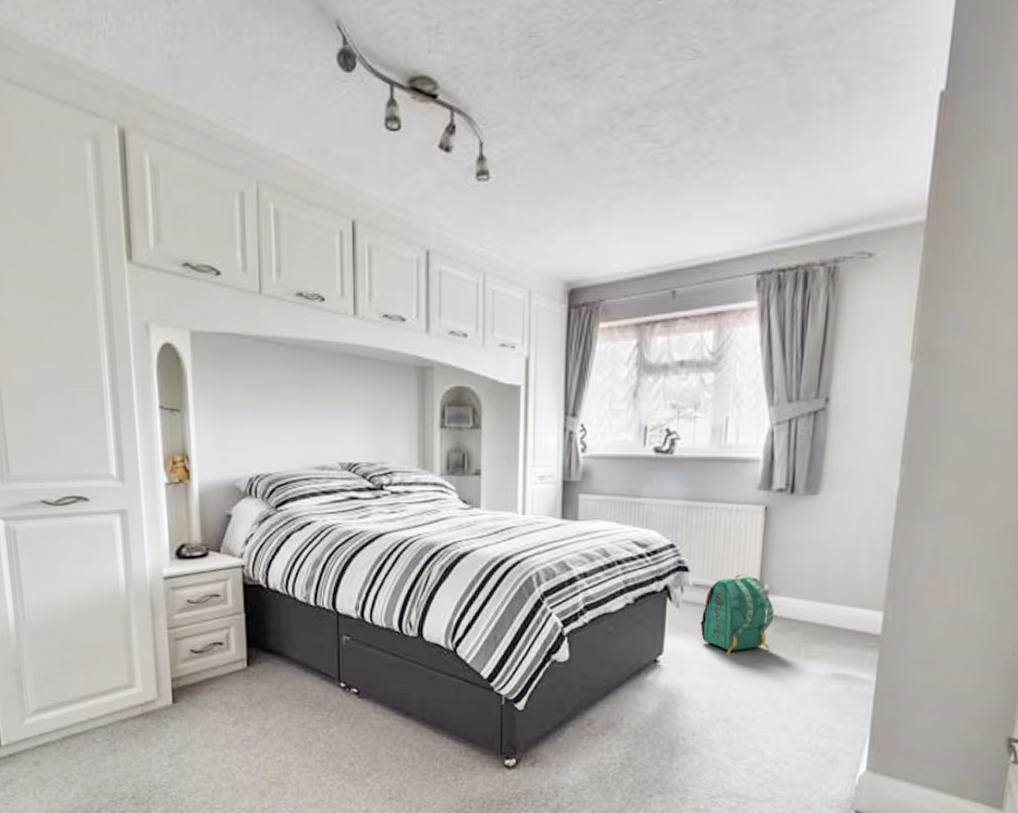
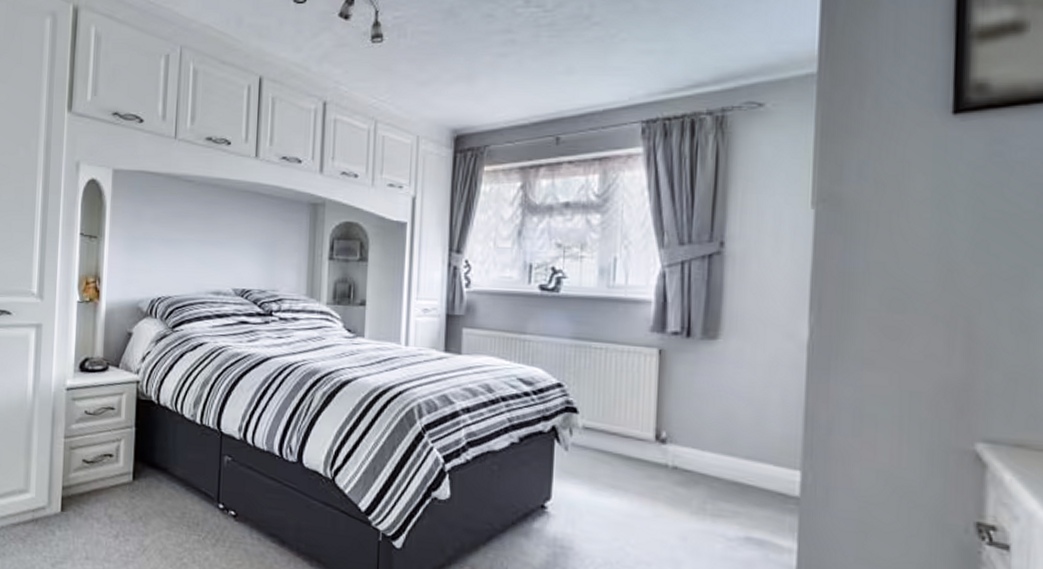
backpack: present [700,573,775,655] -> none [591,418,674,506]

